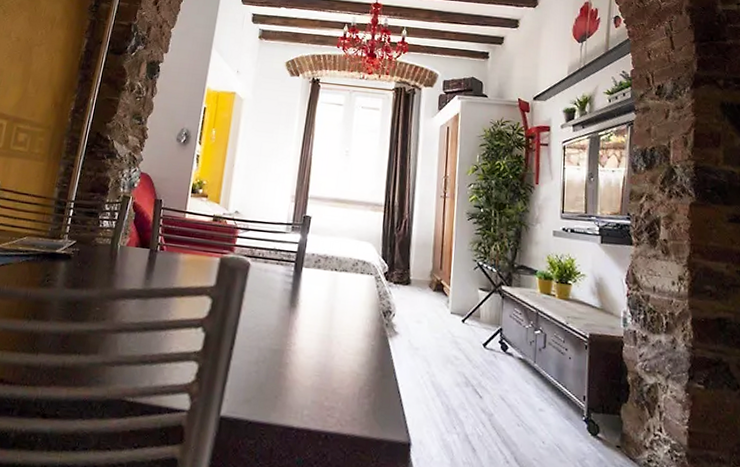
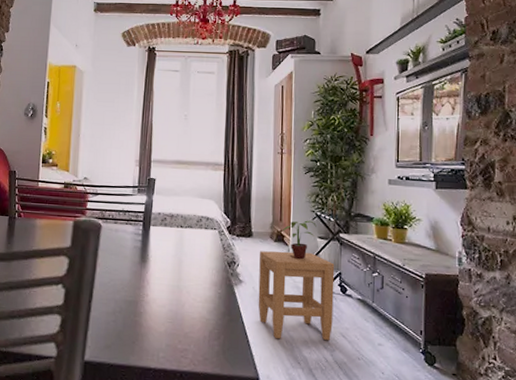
stool: none [413,300,496,404] -> present [258,251,335,341]
potted plant: none [442,270,478,312] -> present [282,220,316,260]

